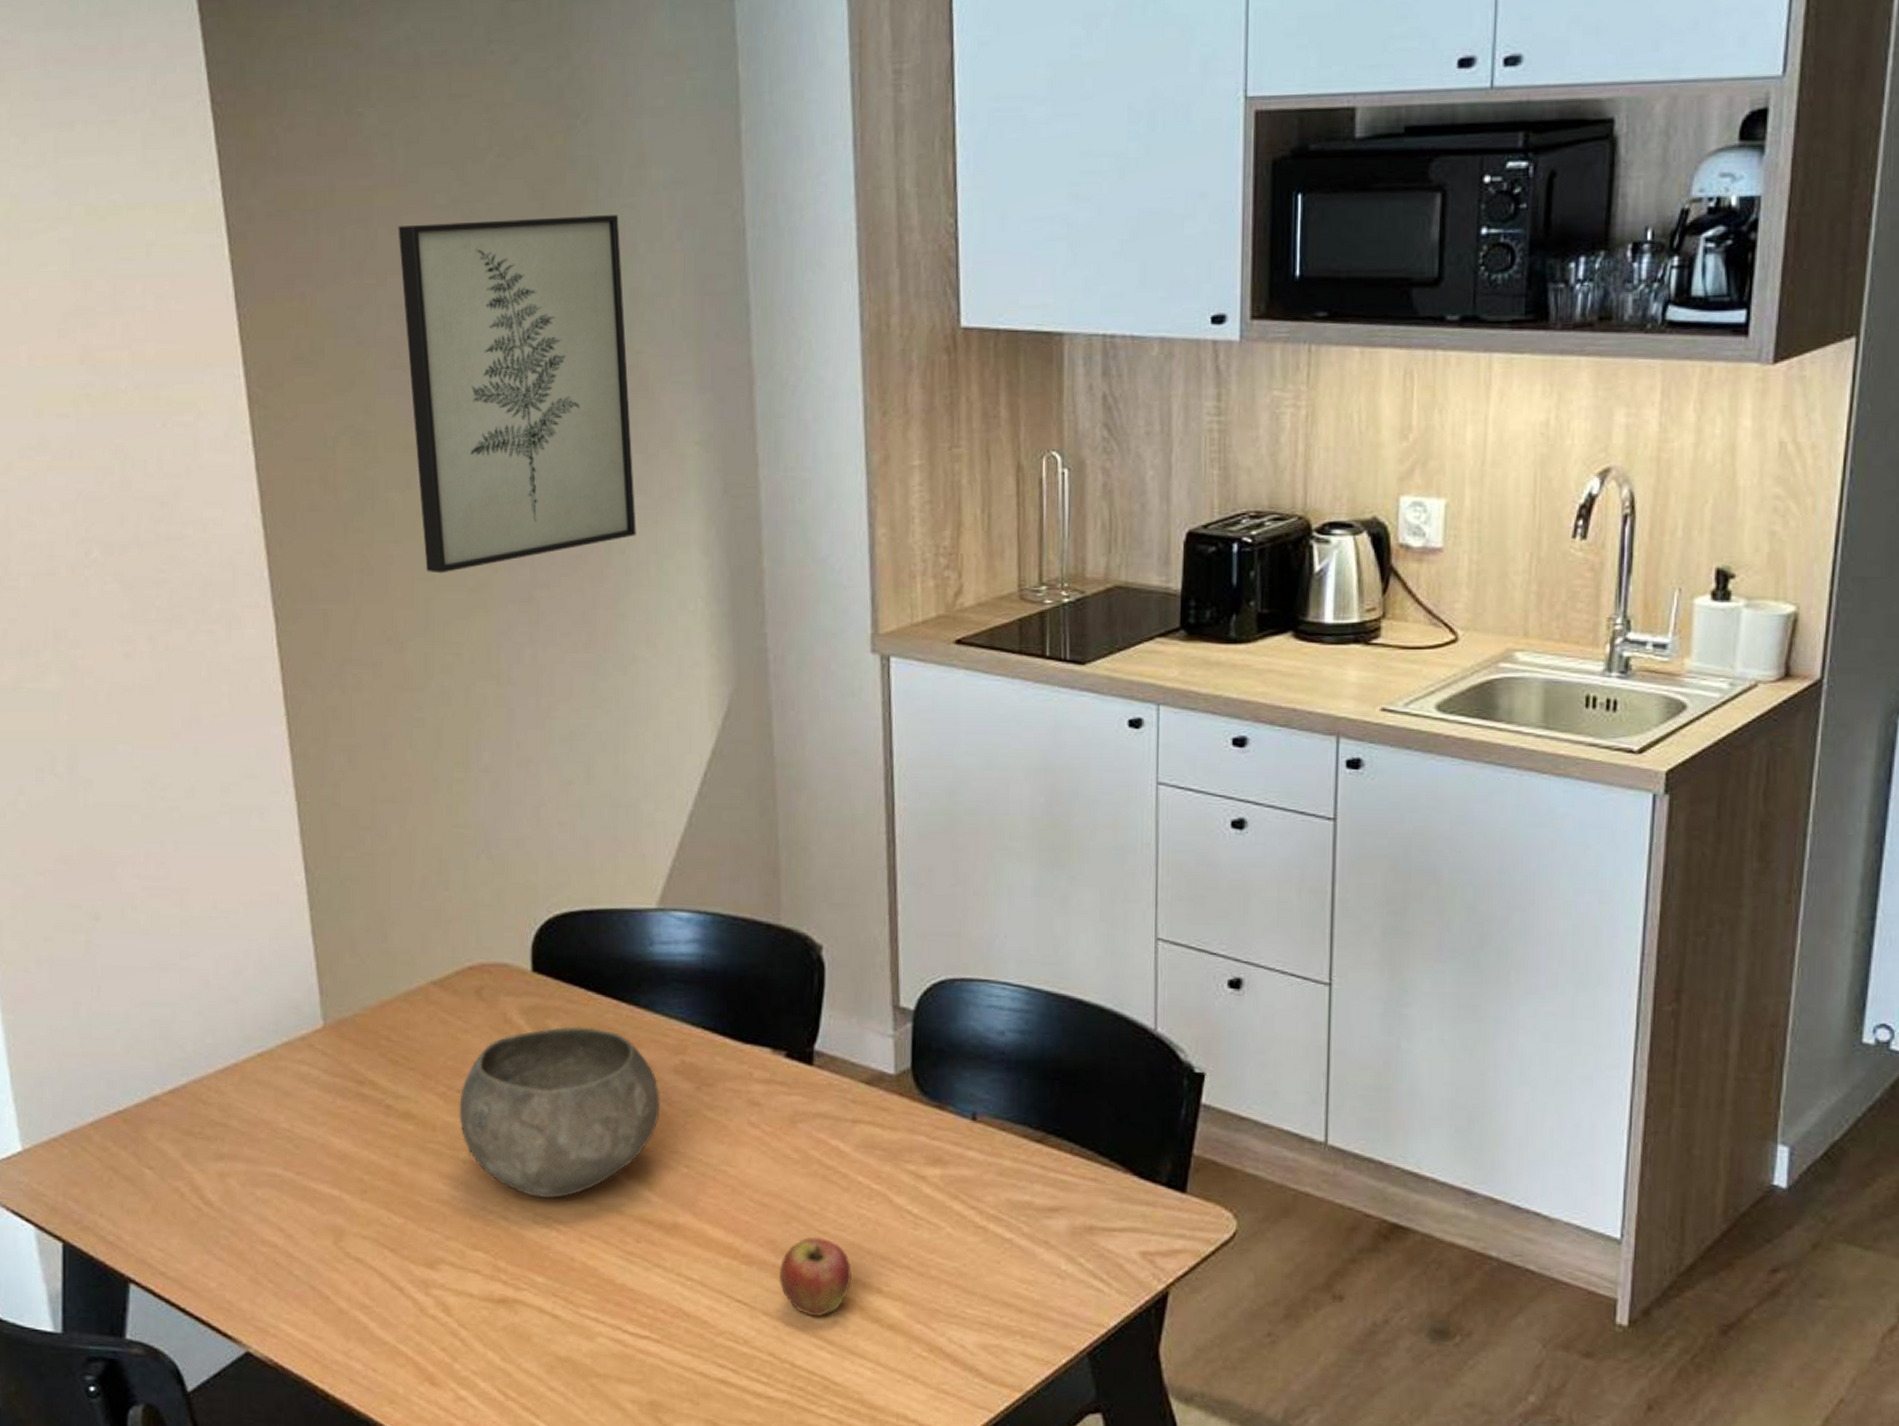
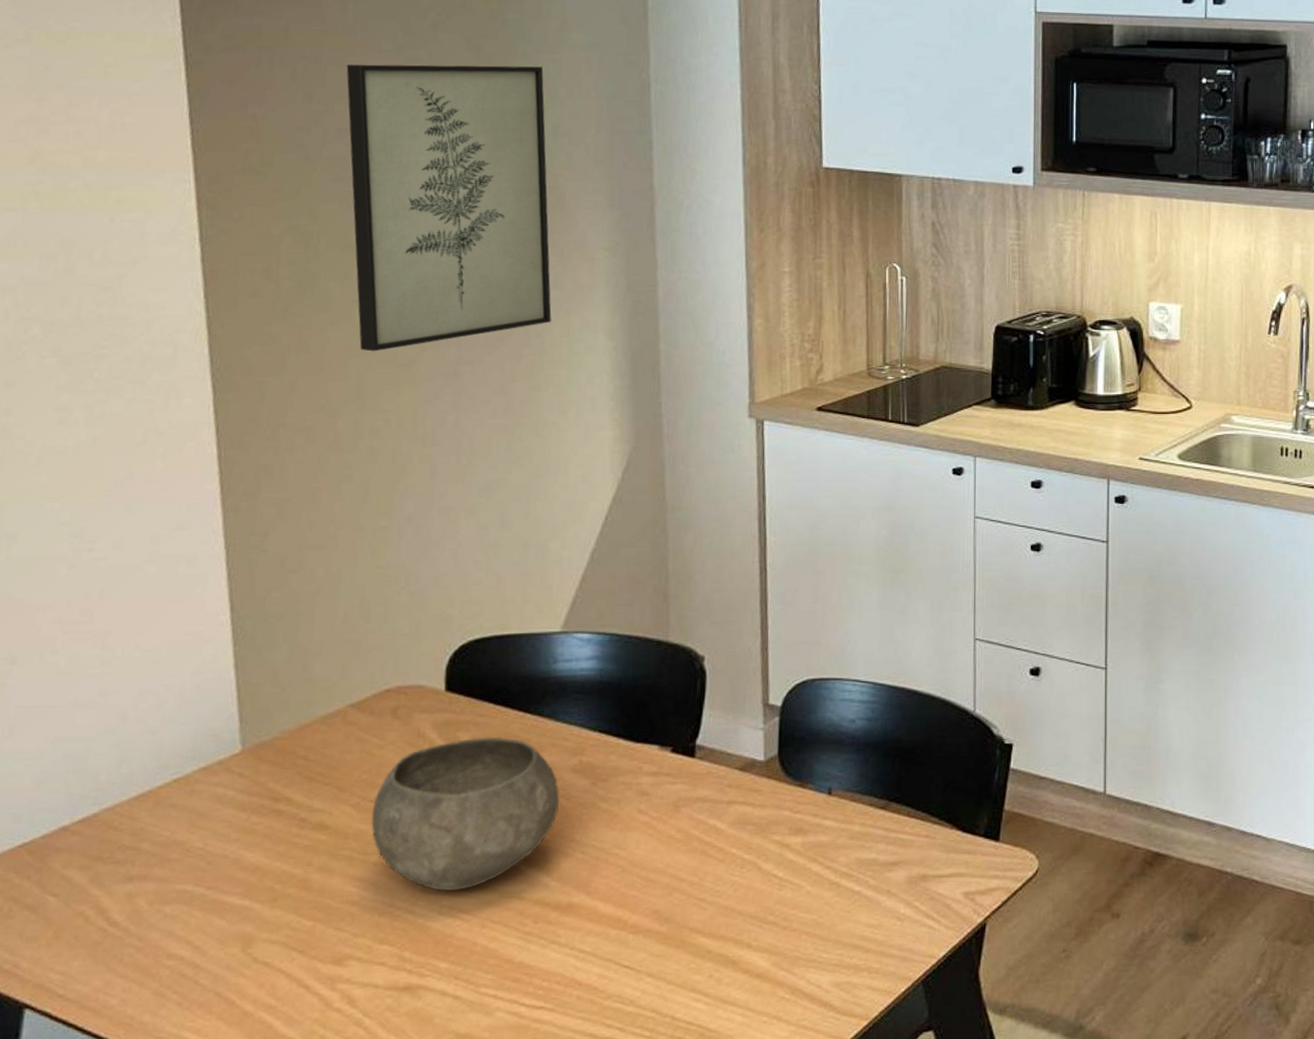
fruit: present [778,1236,853,1317] -> none [662,904,727,974]

